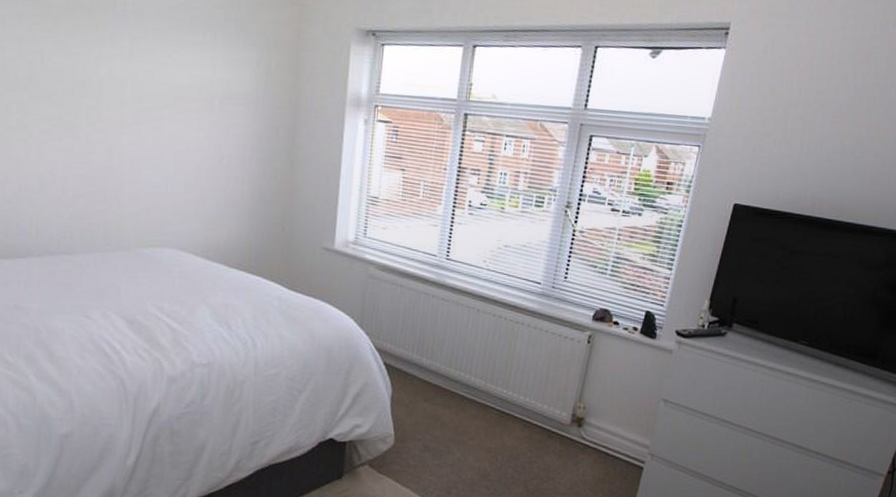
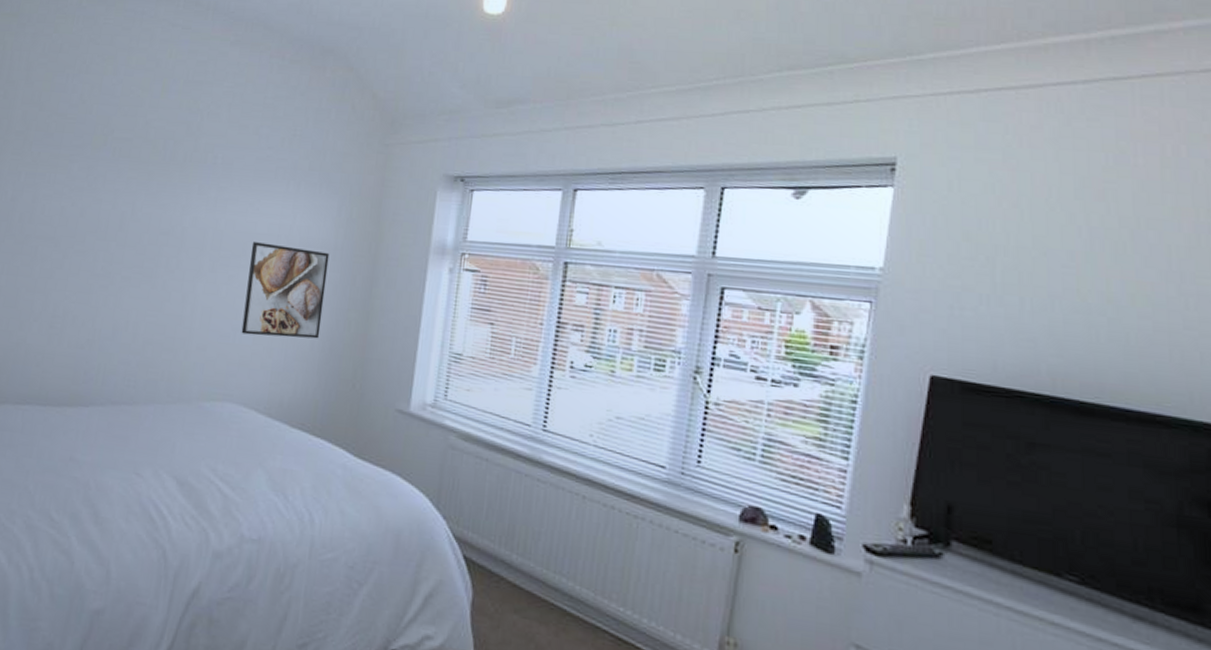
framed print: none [172,94,252,187] -> present [241,242,330,339]

